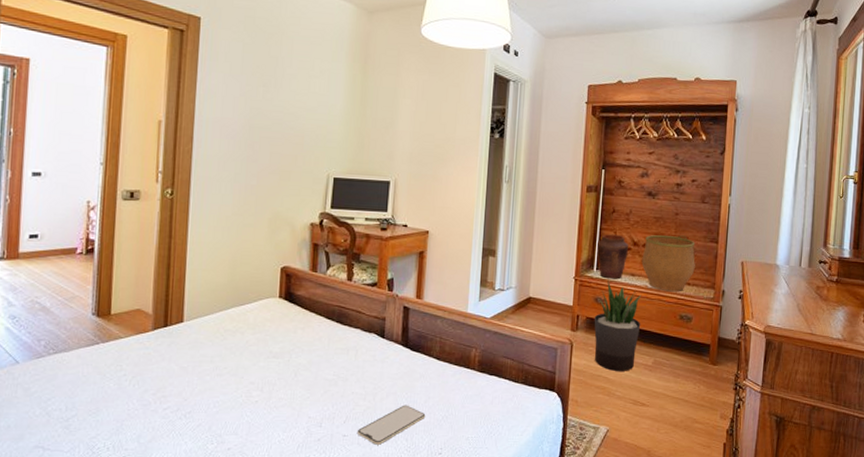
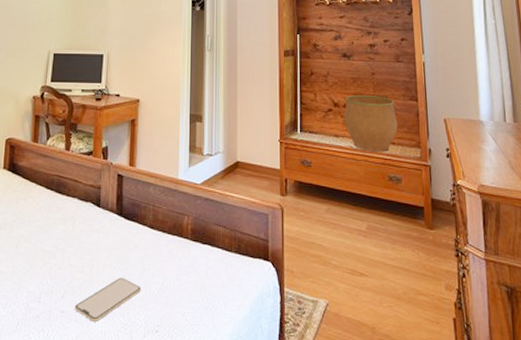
planter: present [594,280,642,371] -> none [302,142,350,238]
vase: present [597,234,628,280] -> none [299,96,329,141]

